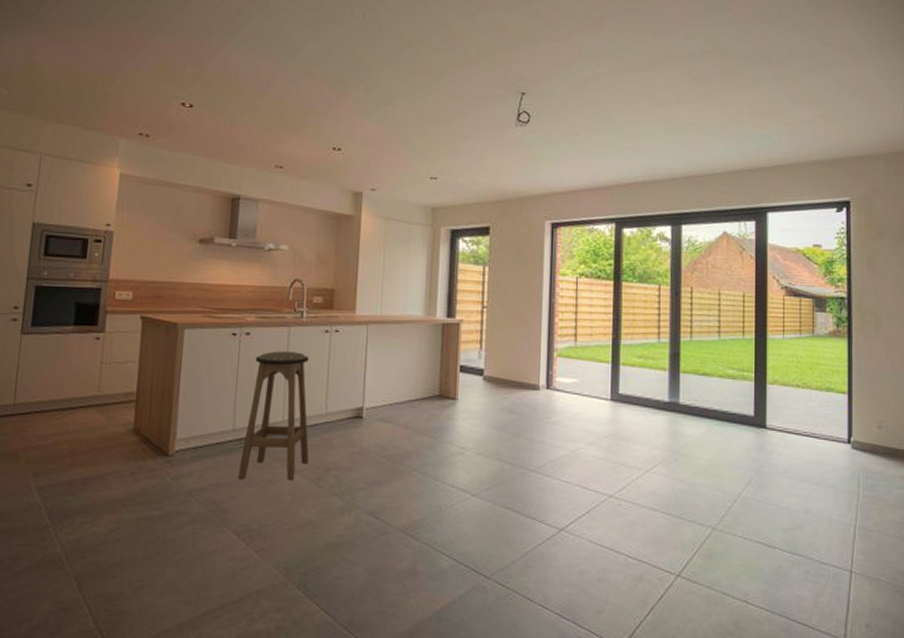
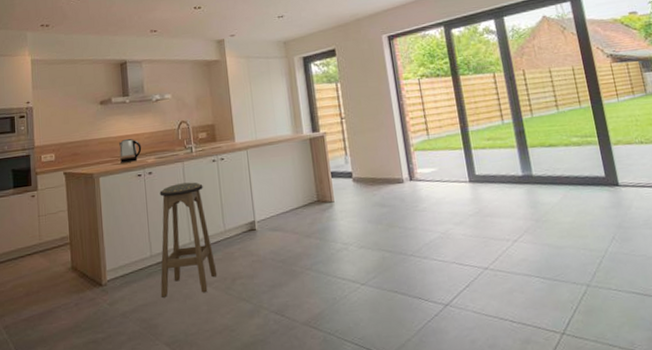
kettle: none [213,288,242,318] -> present [119,138,142,164]

